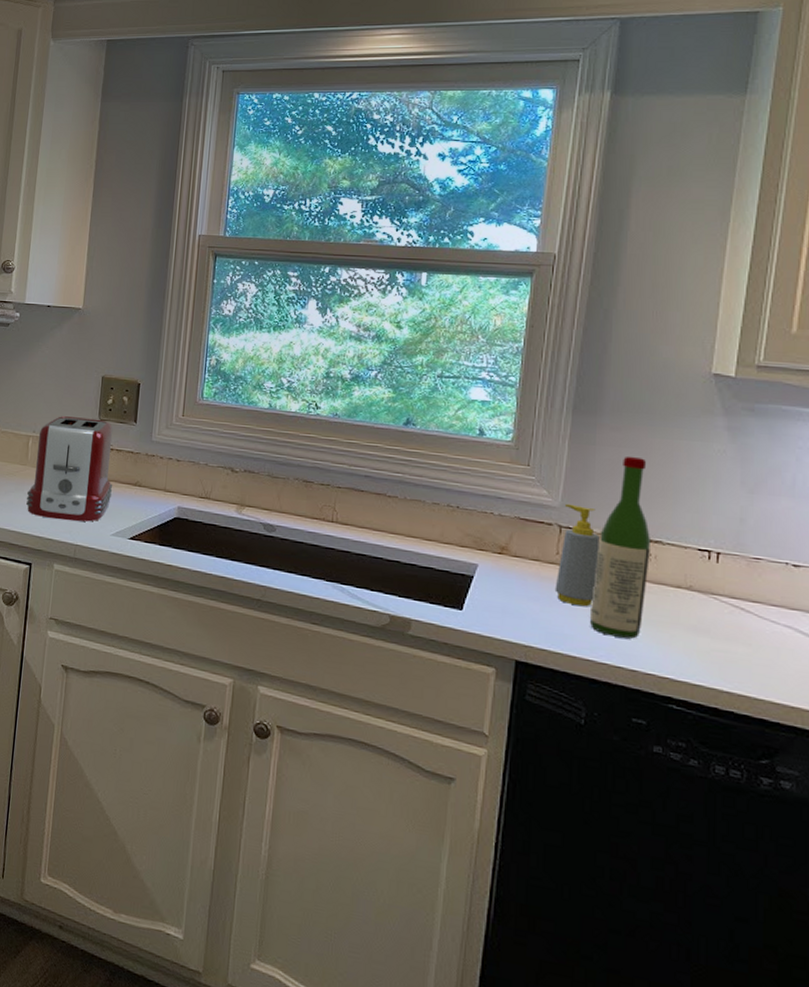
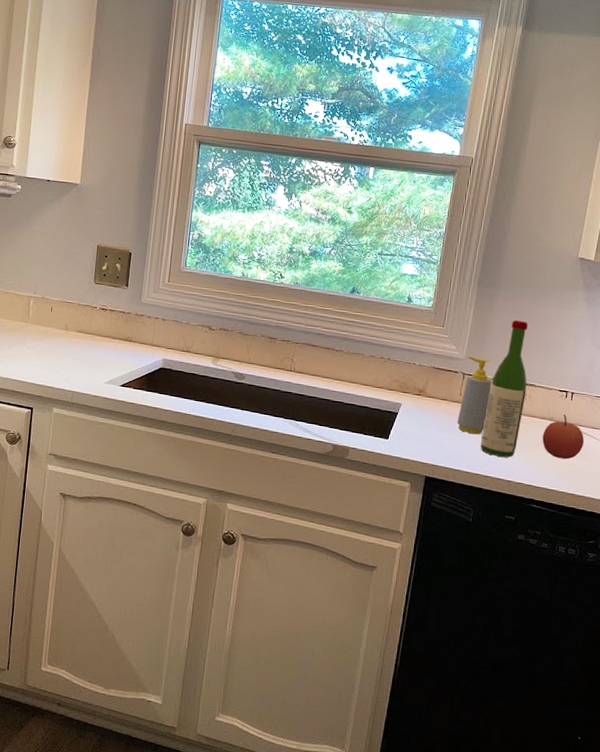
toaster: present [26,416,113,522] -> none [28,279,107,372]
apple: none [678,582,742,644] -> present [542,415,585,460]

